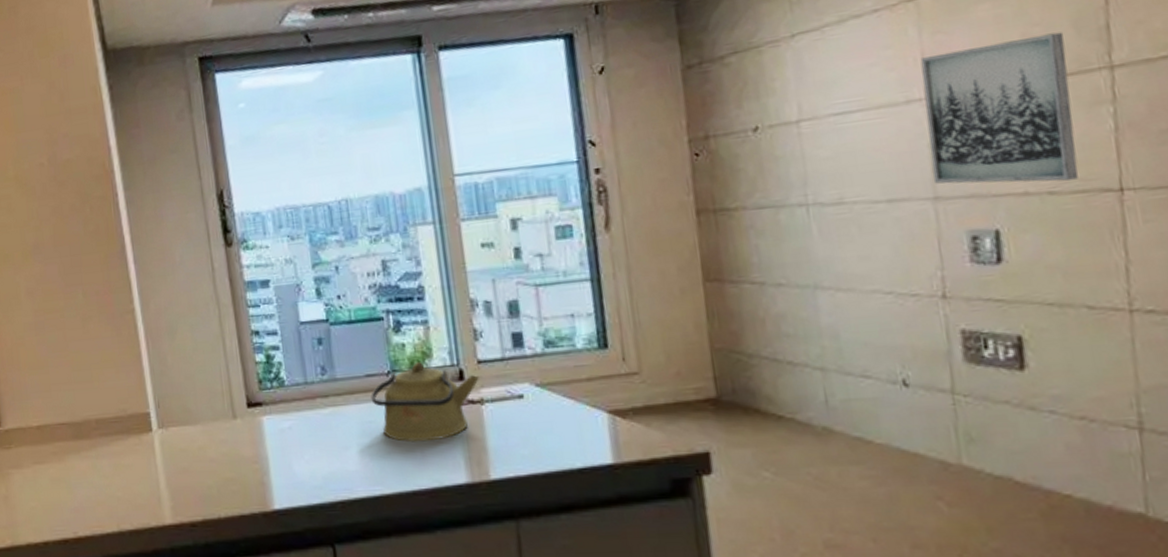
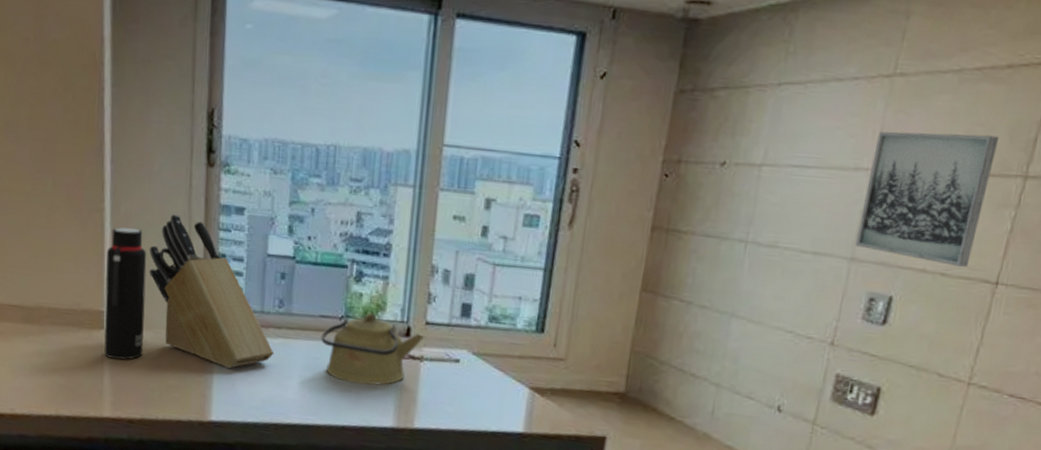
water bottle: none [142,322,195,461] -> present [103,227,147,360]
knife block: none [183,300,326,449] -> present [149,214,274,368]

